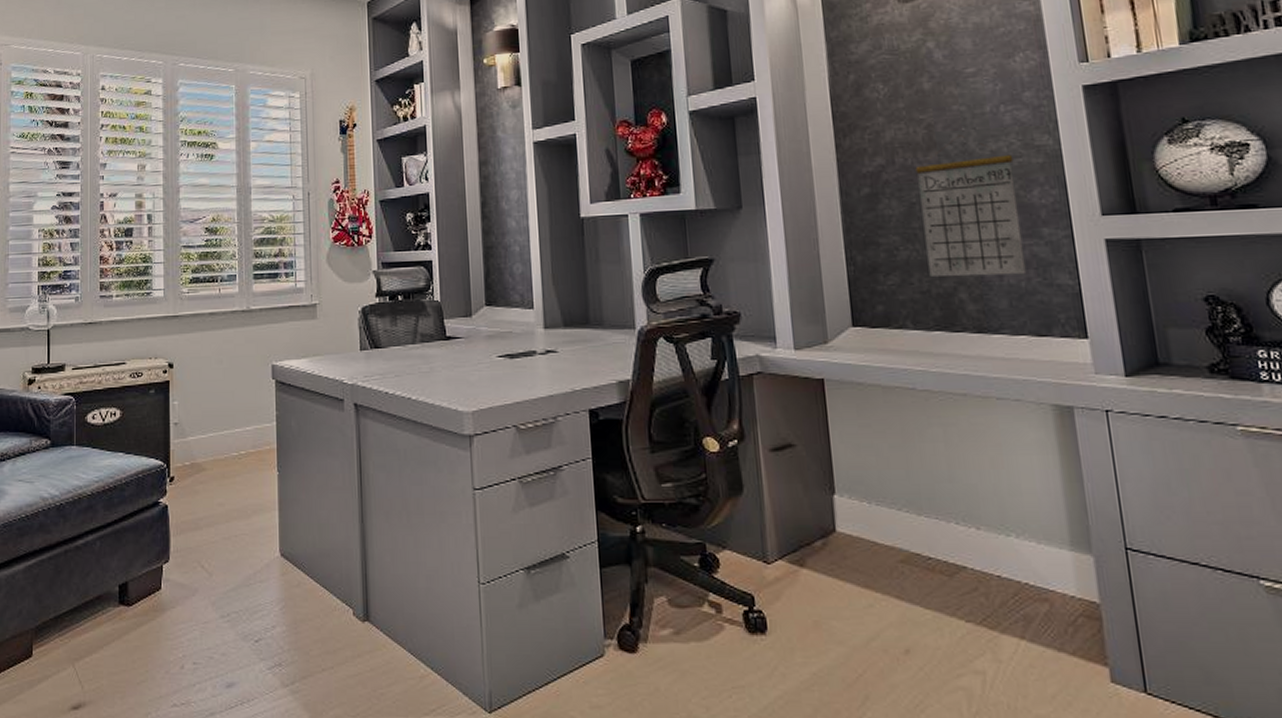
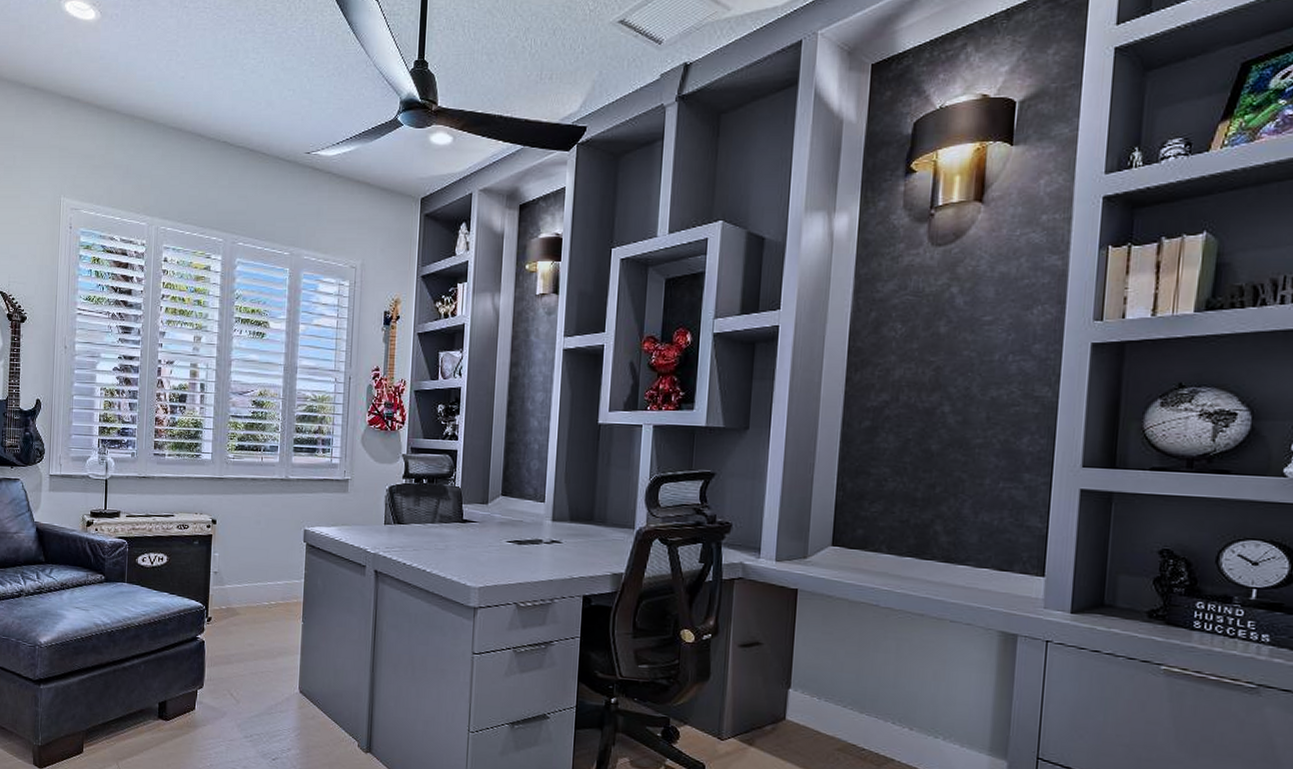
calendar: present [915,135,1027,277] -> none [911,379,1011,514]

